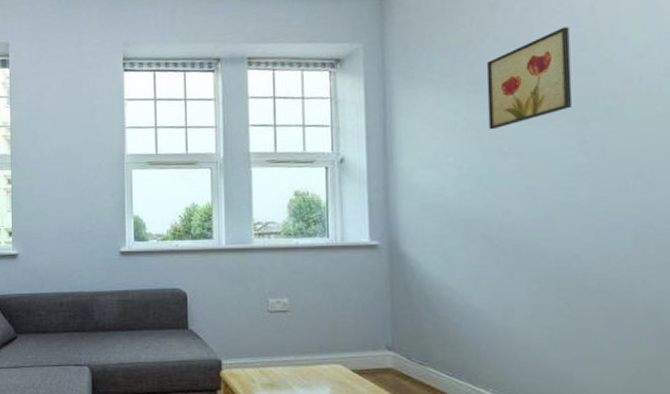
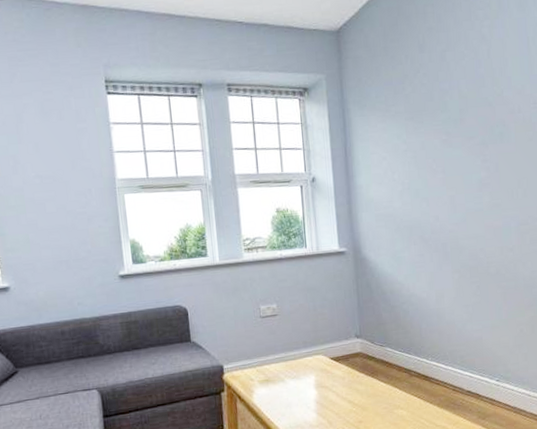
wall art: present [486,26,573,130] -> none [419,67,477,151]

